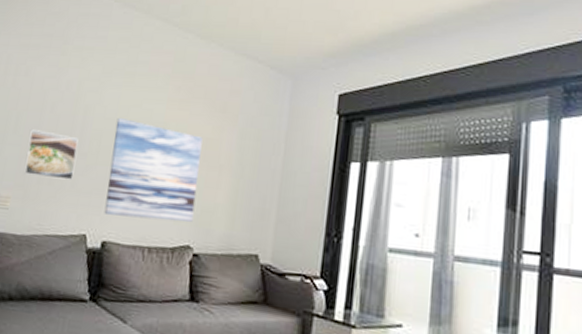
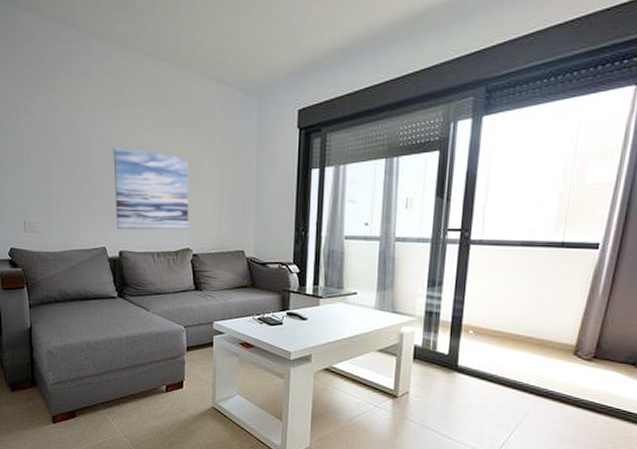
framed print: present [24,129,79,180] -> none [41,163,86,204]

